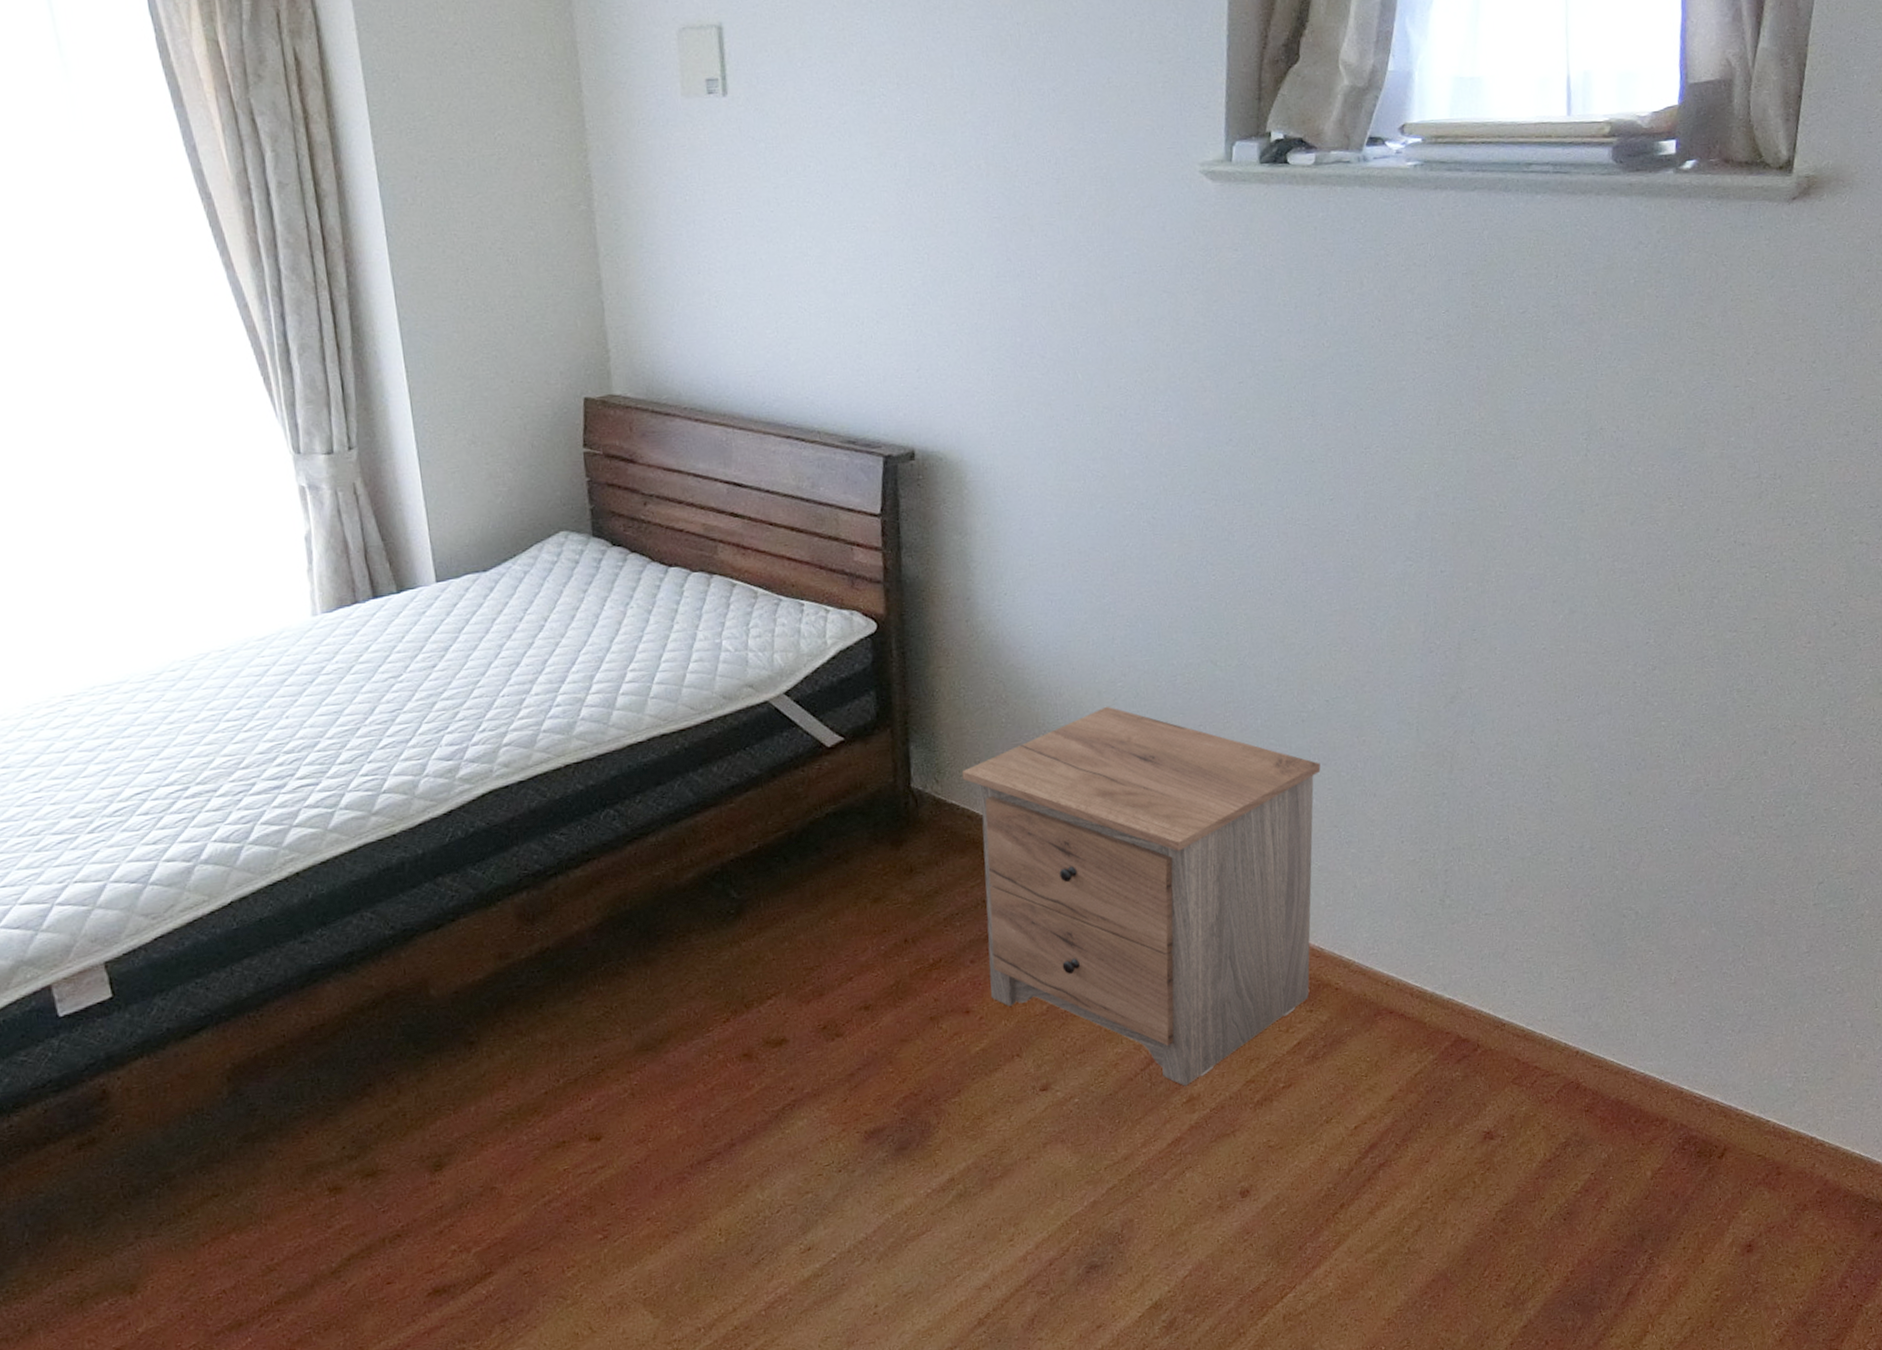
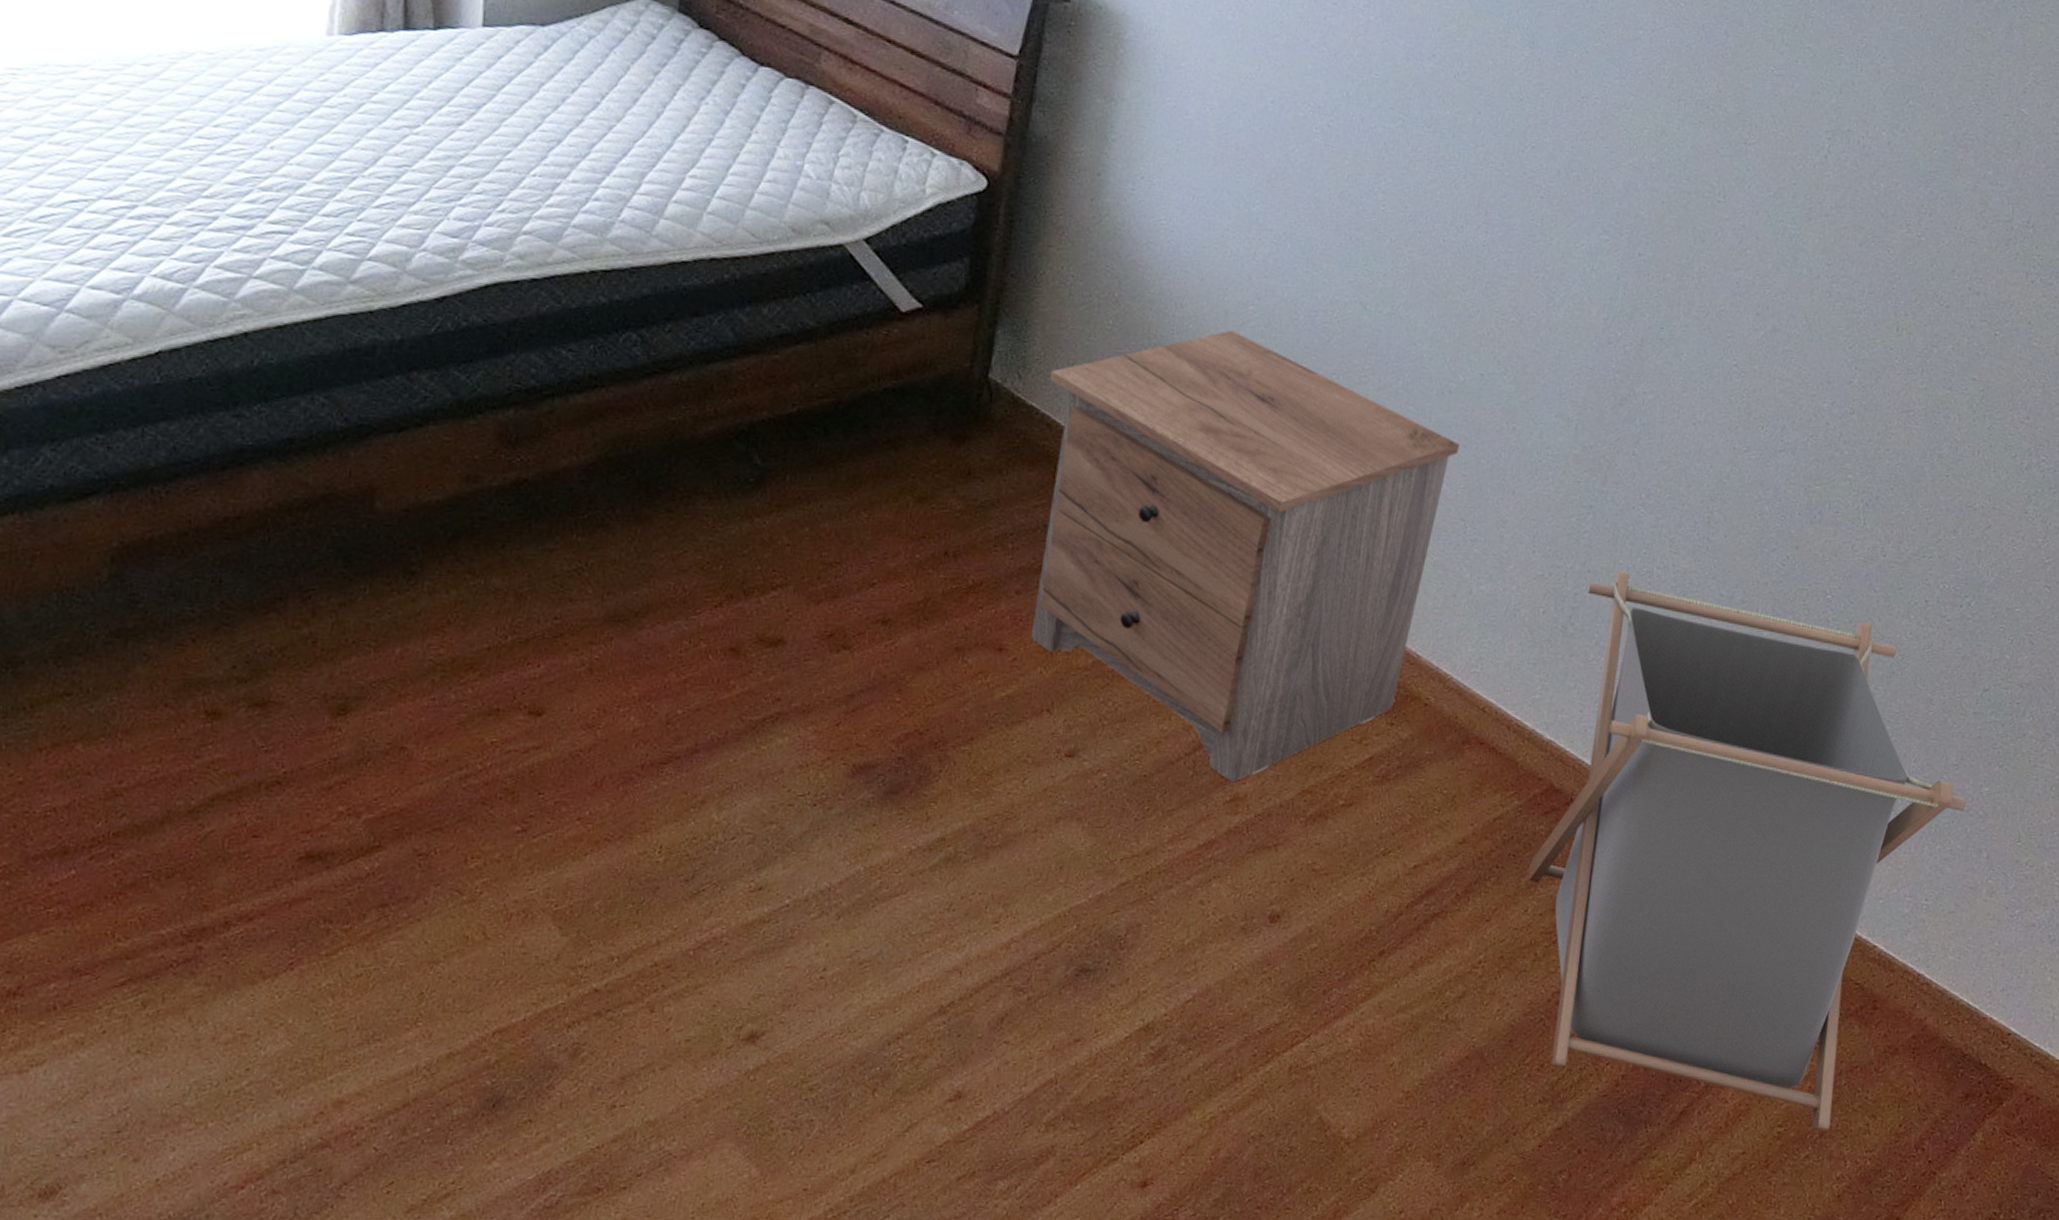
laundry basket: none [1453,842,1824,1288] -> present [1528,571,1967,1132]

